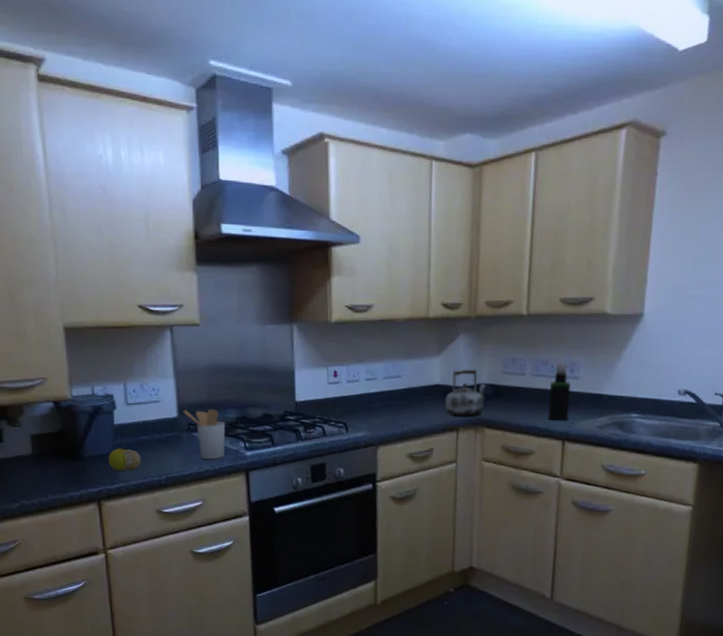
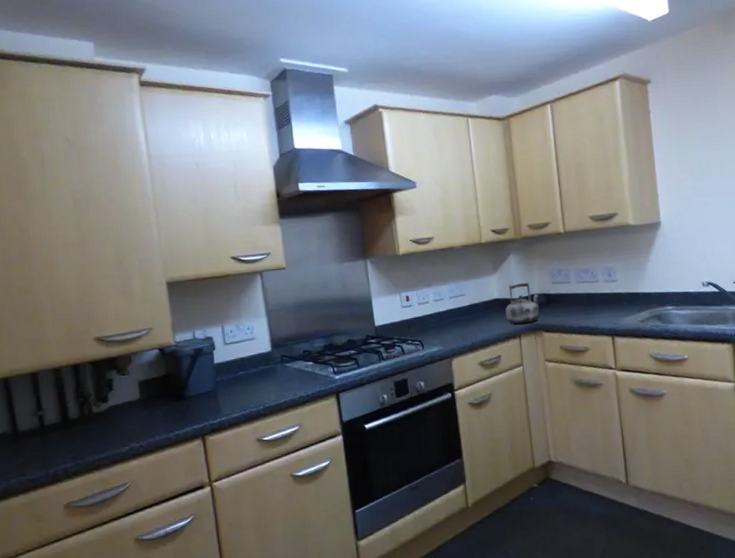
fruit: present [108,448,141,471] -> none [210,384,240,406]
utensil holder: present [183,409,226,460] -> none [276,340,316,387]
spray bottle: present [548,362,571,421] -> none [593,269,614,319]

